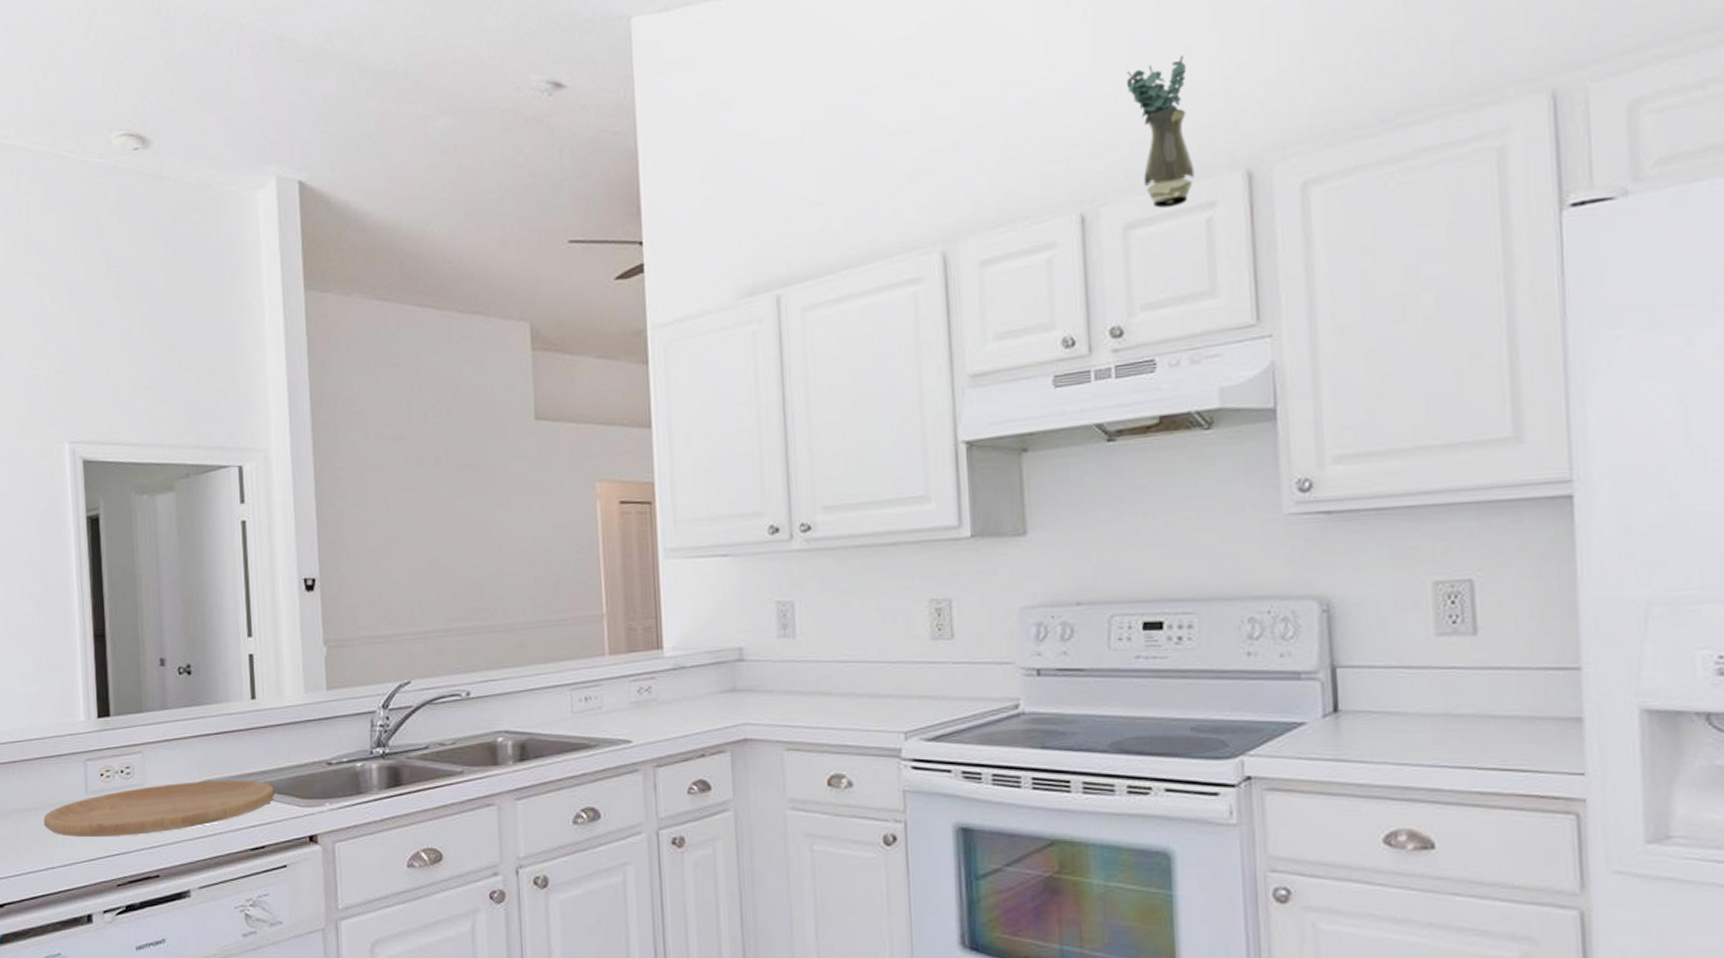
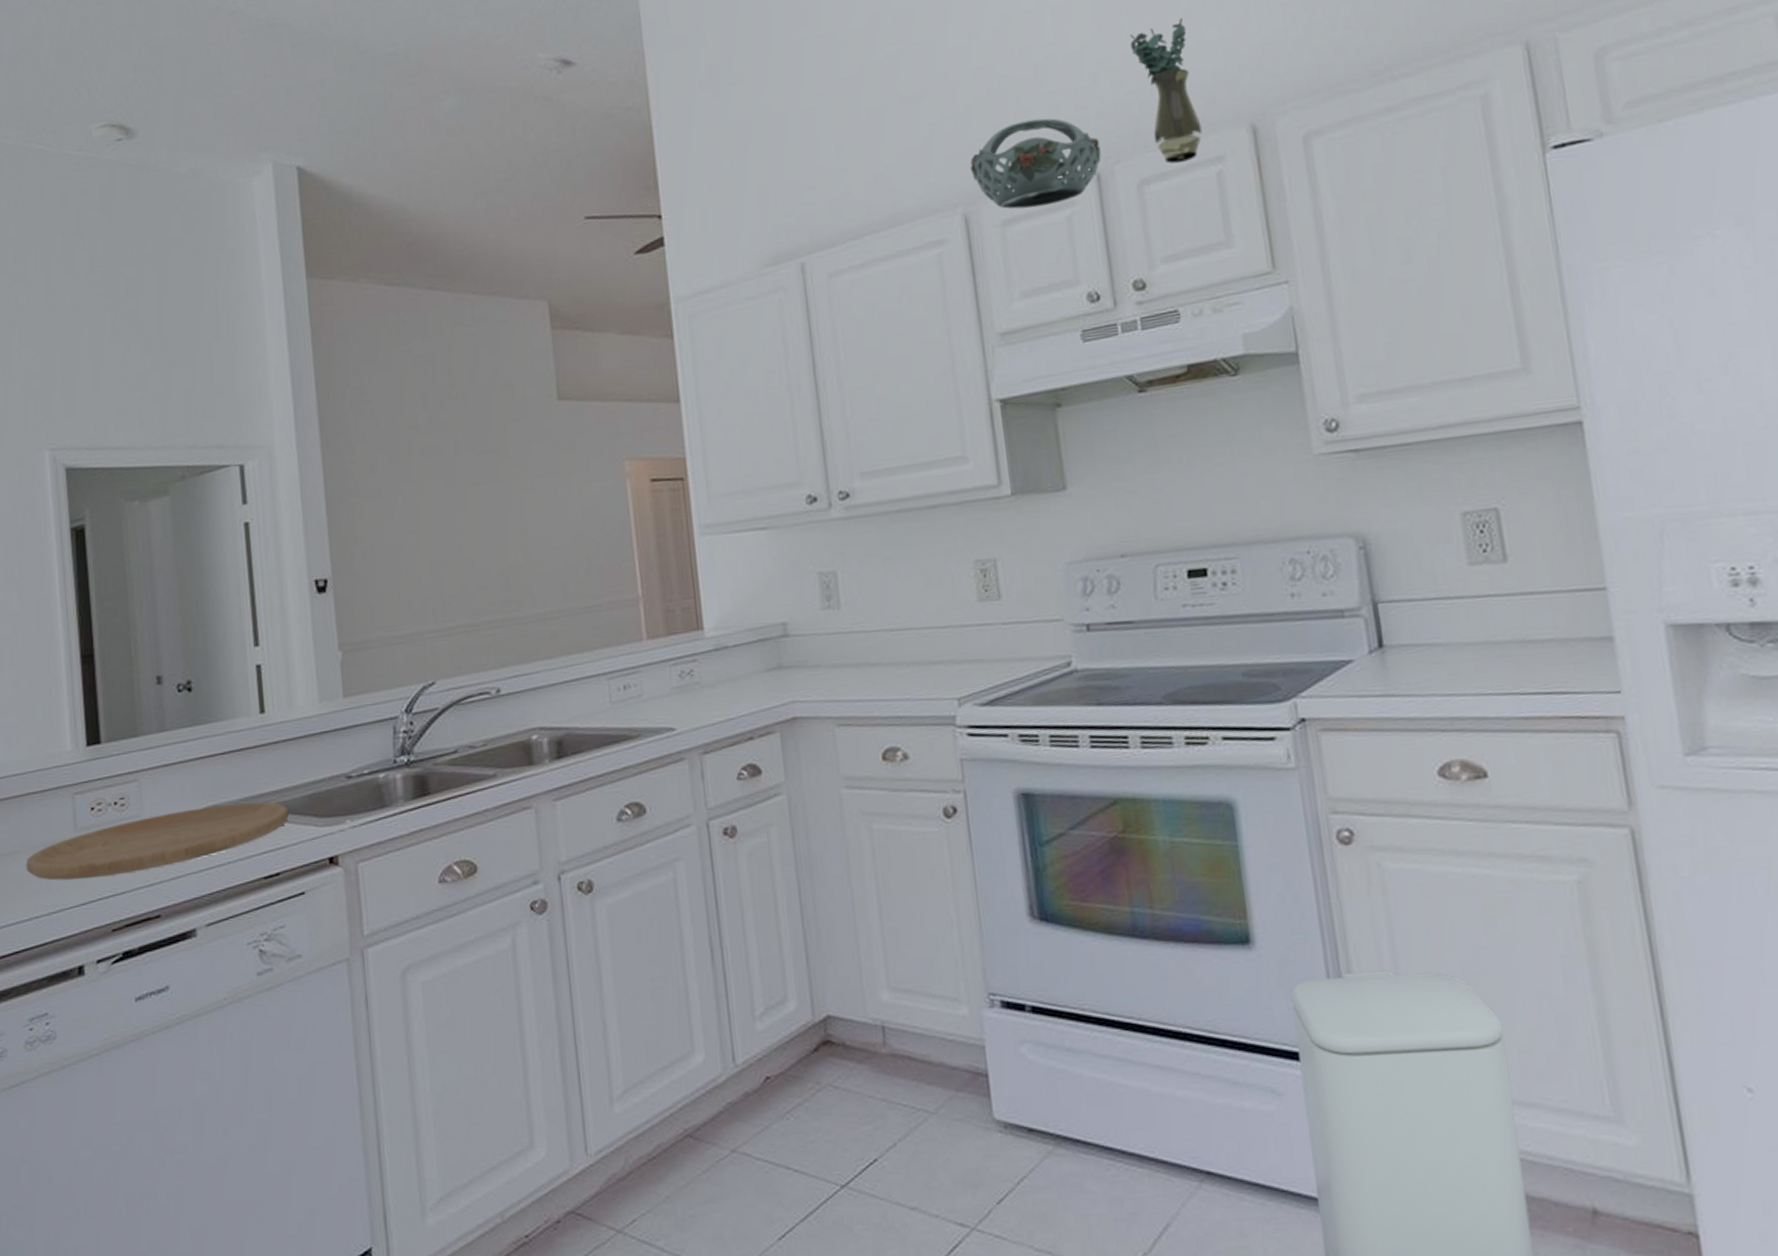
decorative basket: none [951,156,1087,249] -> present [969,118,1101,209]

